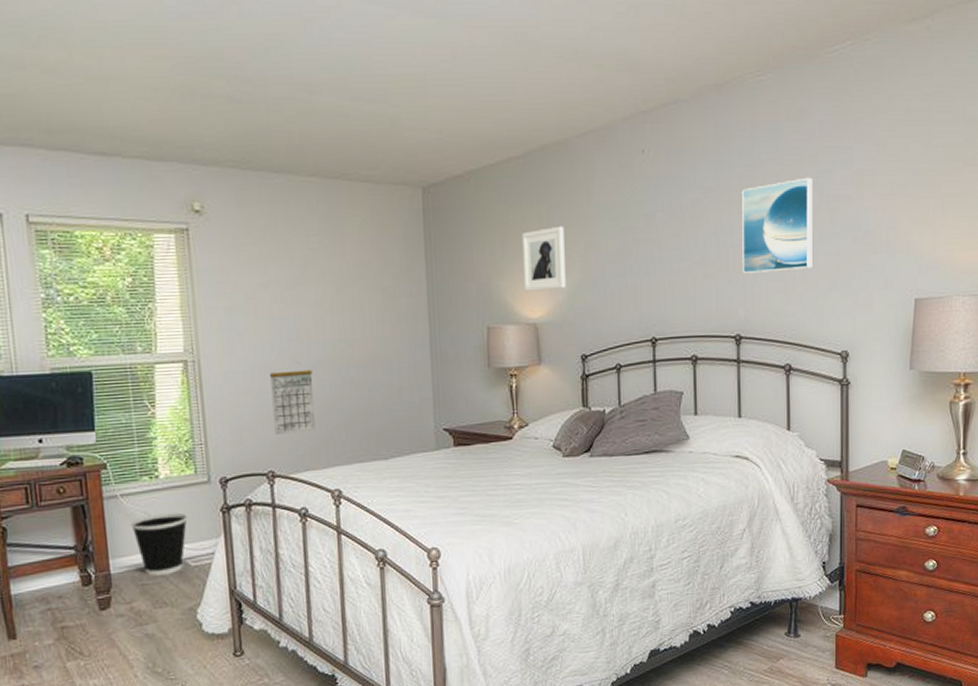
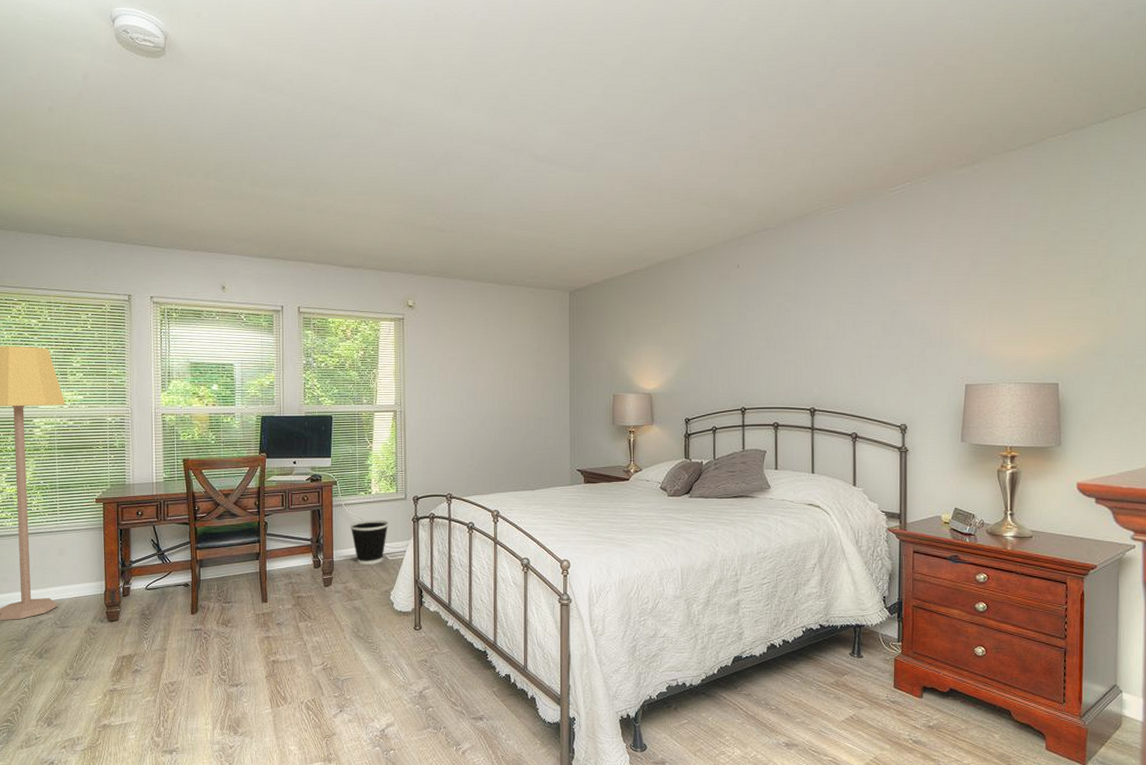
calendar: present [270,369,316,434] -> none [453,421,484,467]
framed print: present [522,225,566,291] -> none [643,320,675,369]
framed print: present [742,177,813,275] -> none [817,286,877,361]

